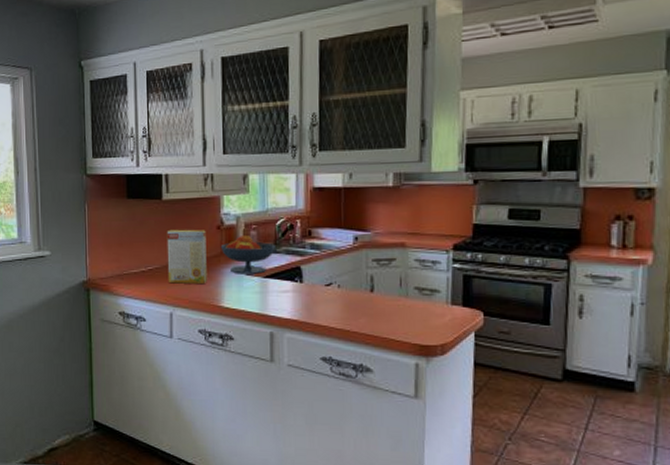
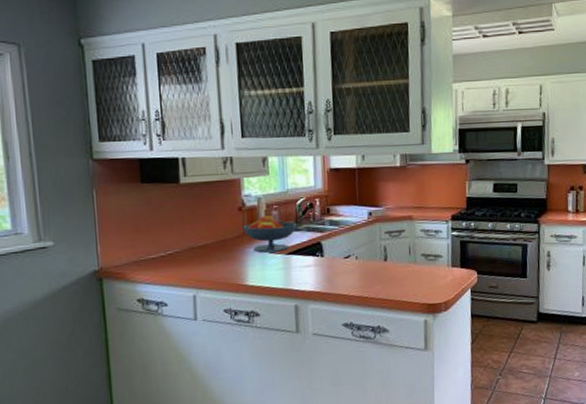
cereal box: present [166,229,207,285] -> none [186,212,231,267]

